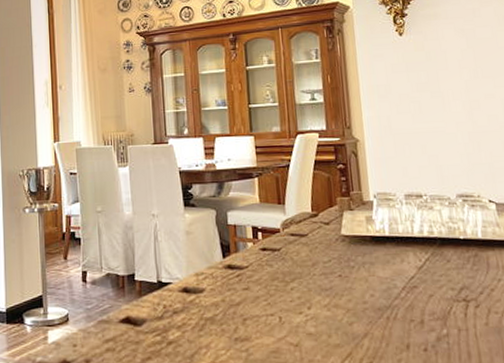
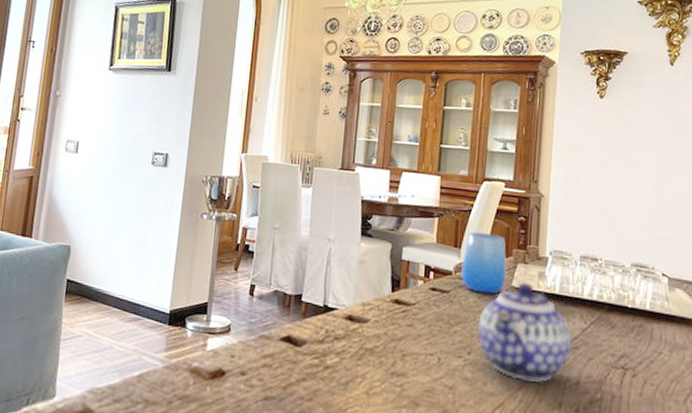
cup: none [288,185,335,246] -> present [461,232,507,295]
teapot: none [313,229,411,327] -> present [477,282,572,382]

